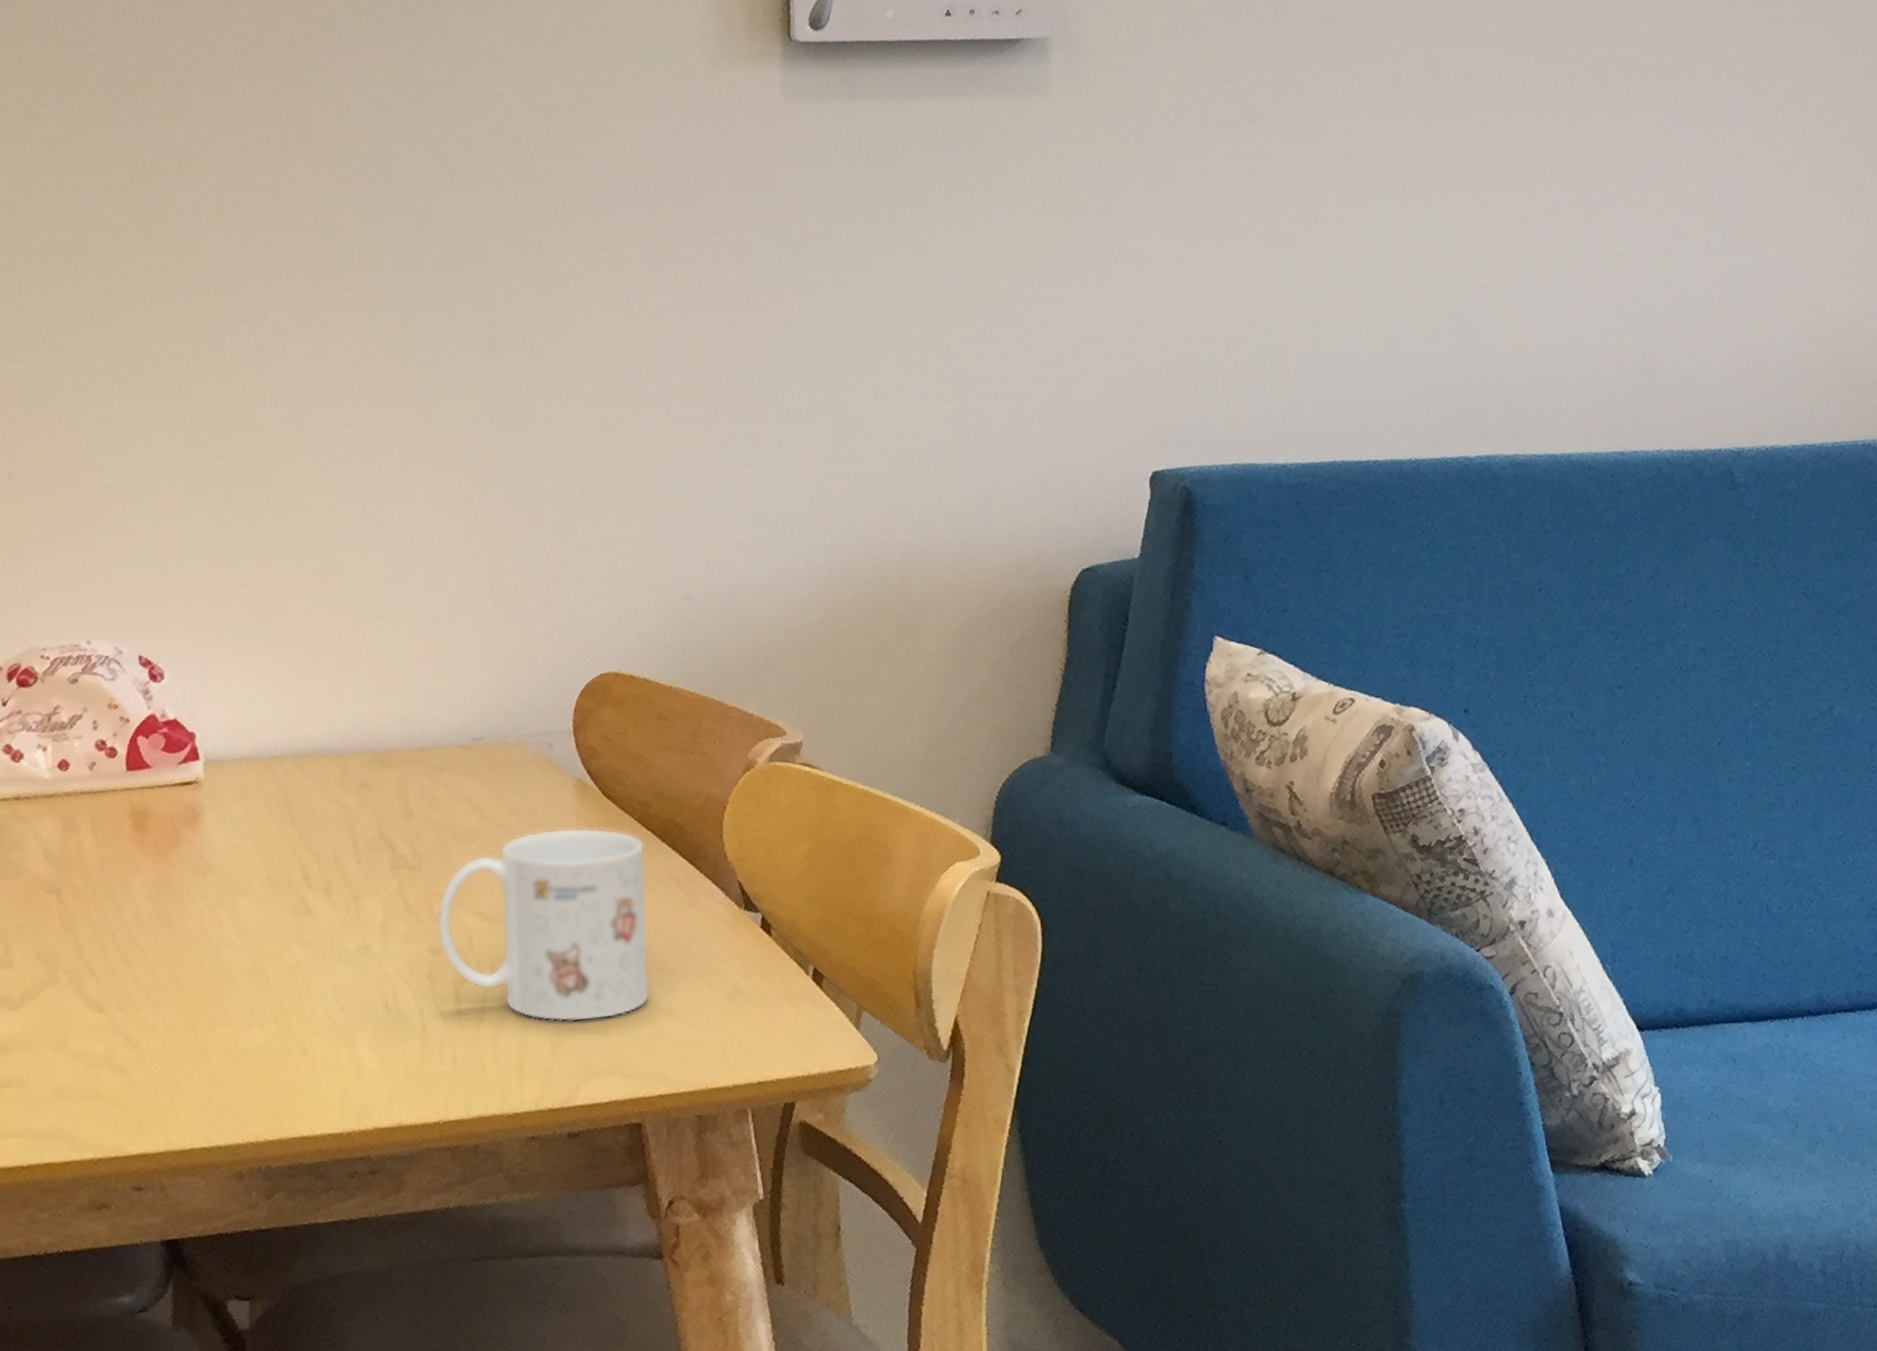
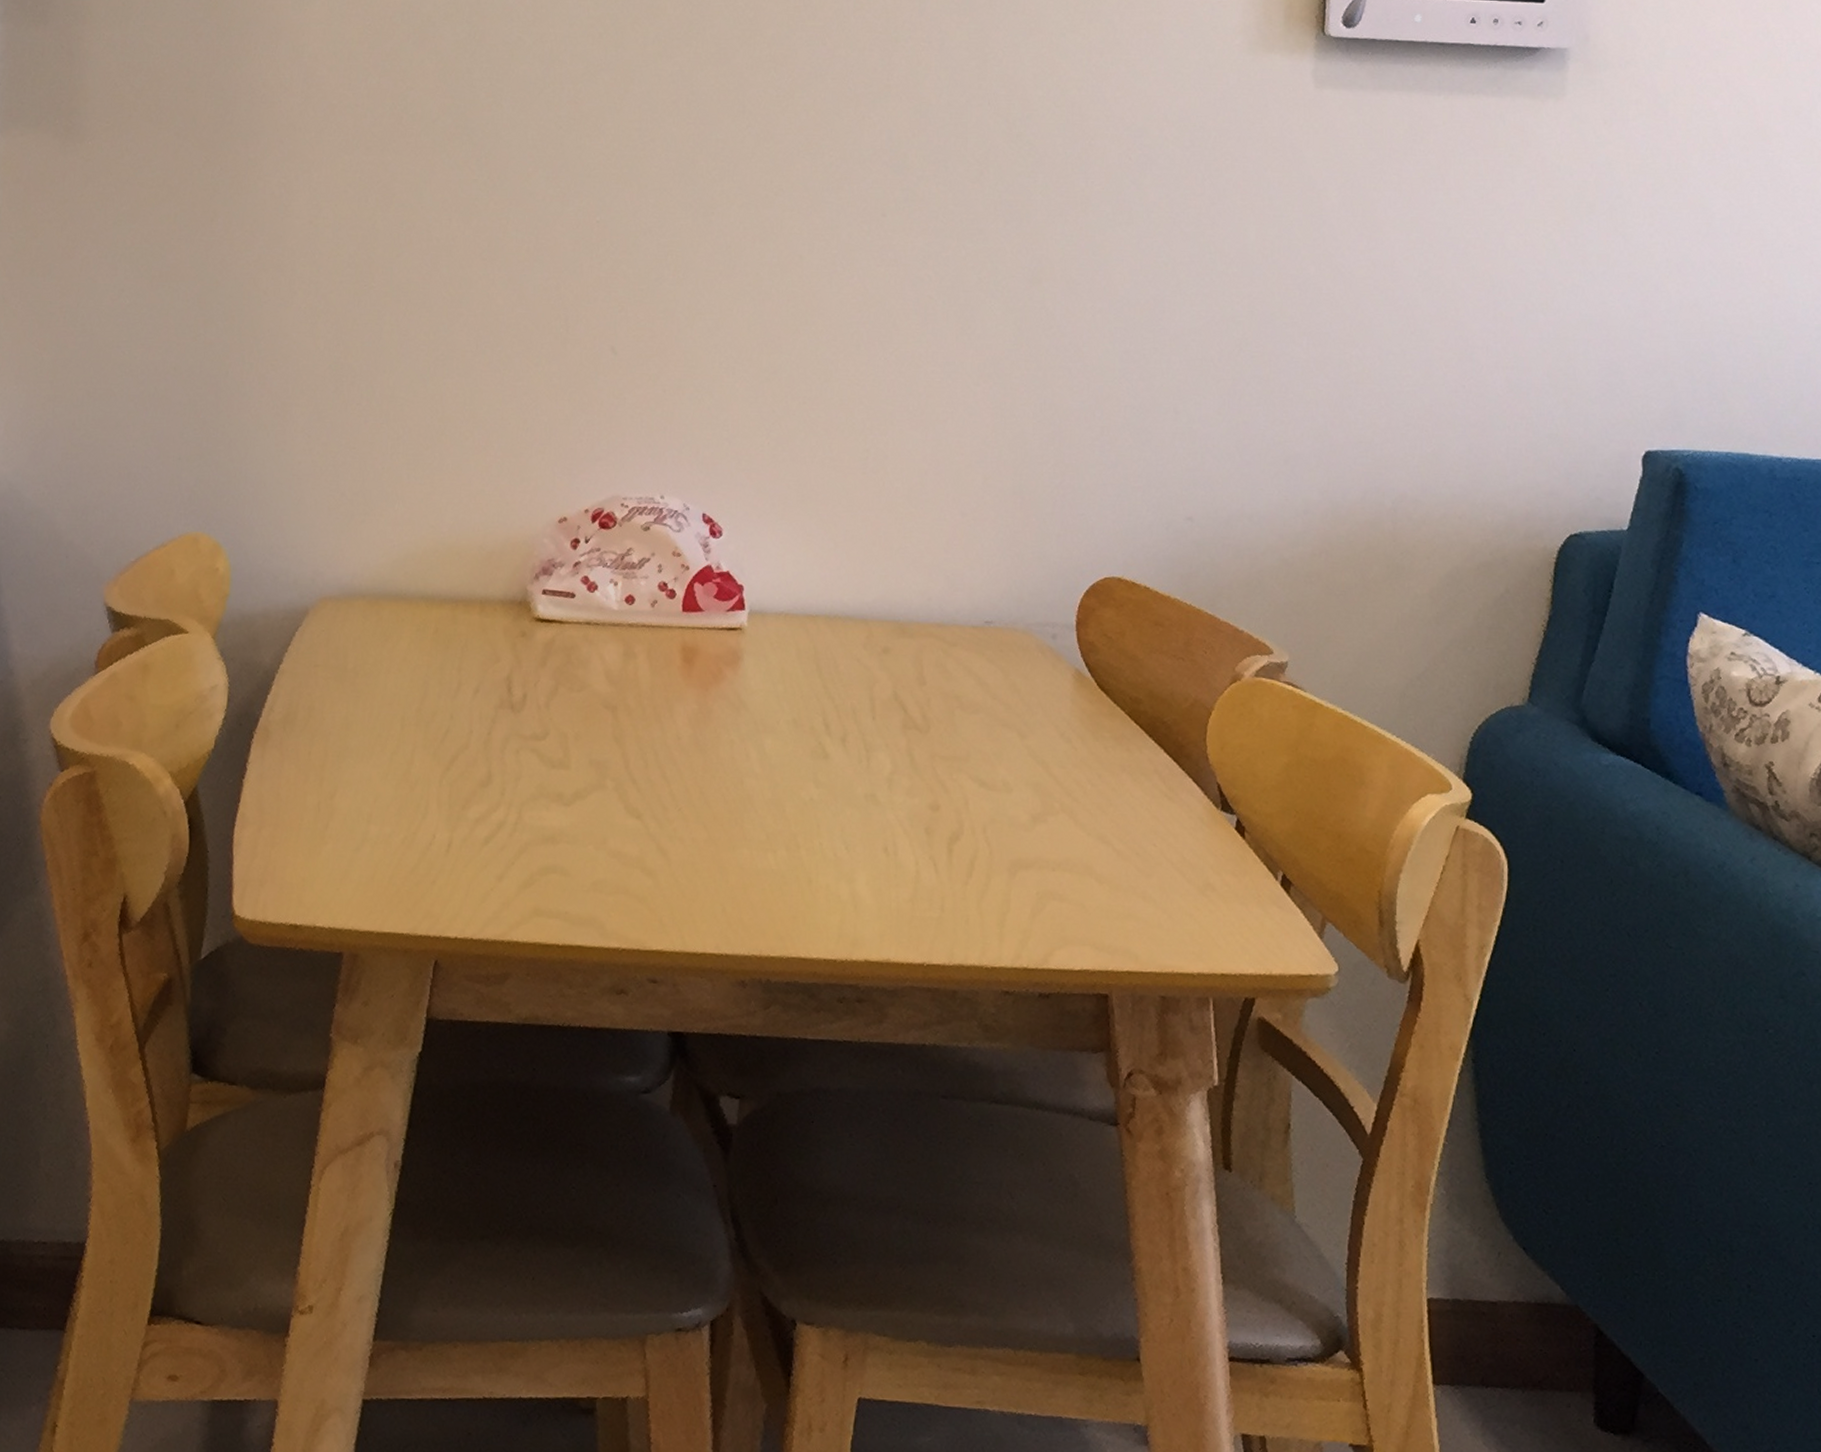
mug: present [435,827,650,1023] -> none [936,711,1133,893]

